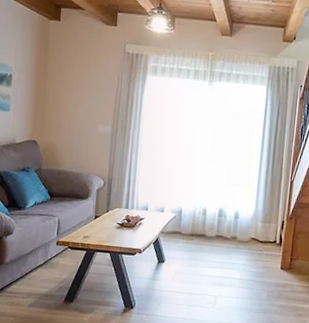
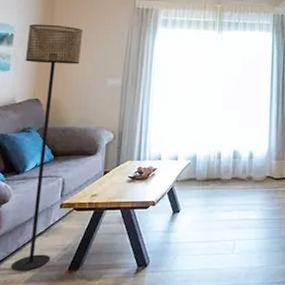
floor lamp: none [17,65,75,297] -> present [11,24,82,272]

